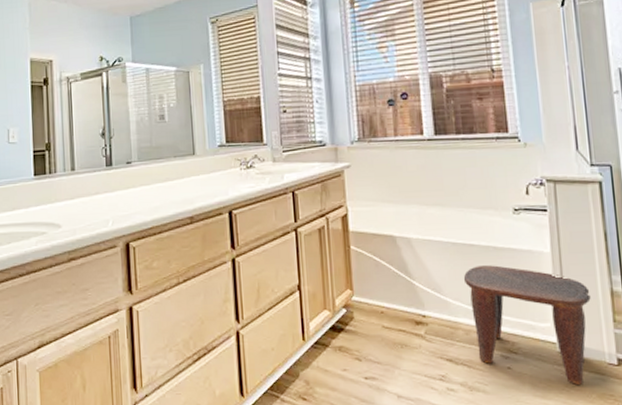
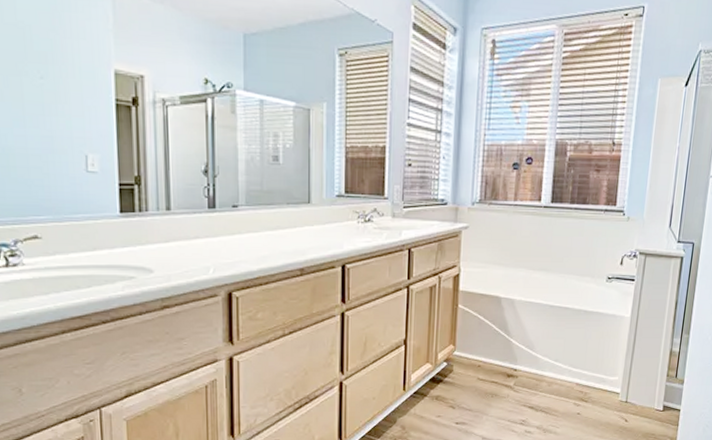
stool: present [463,265,591,384] -> none [554,327,655,426]

